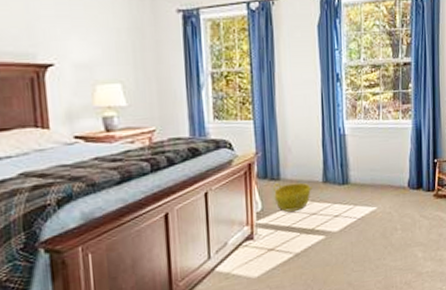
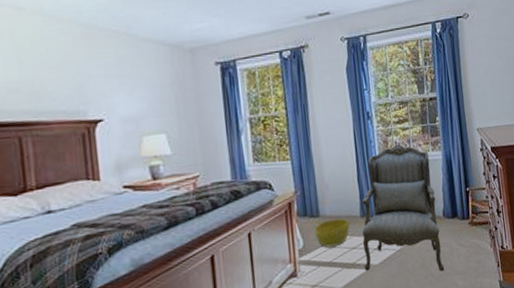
armchair: none [323,110,405,242] -> present [362,144,445,272]

